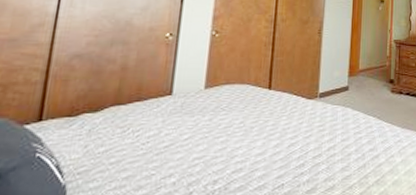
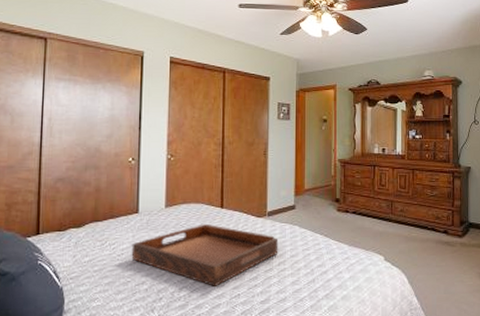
serving tray: none [158,106,330,176] -> present [131,223,279,286]

